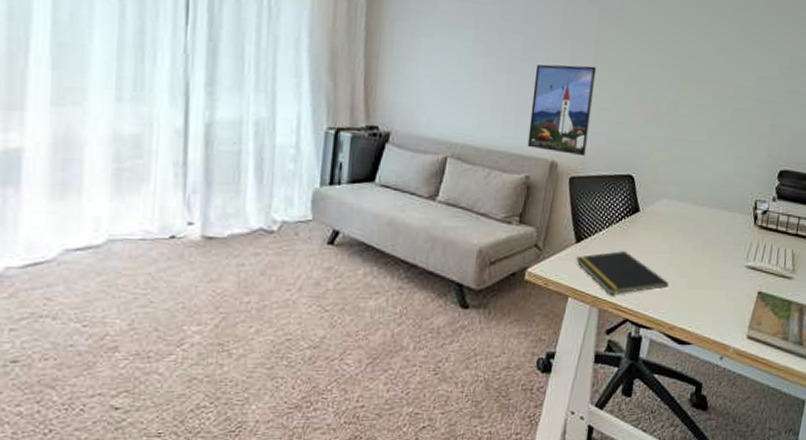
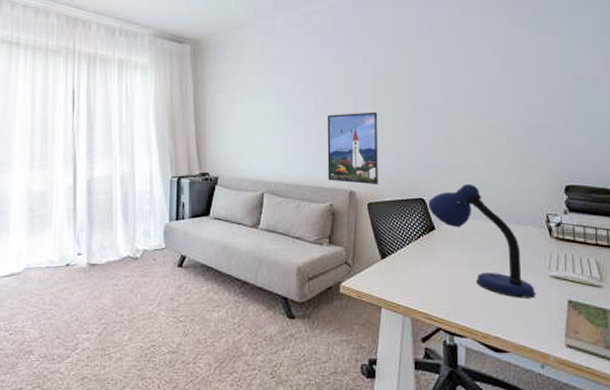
notepad: present [576,251,669,294] -> none [383,265,475,305]
desk lamp: none [636,161,729,289] -> present [428,183,536,298]

